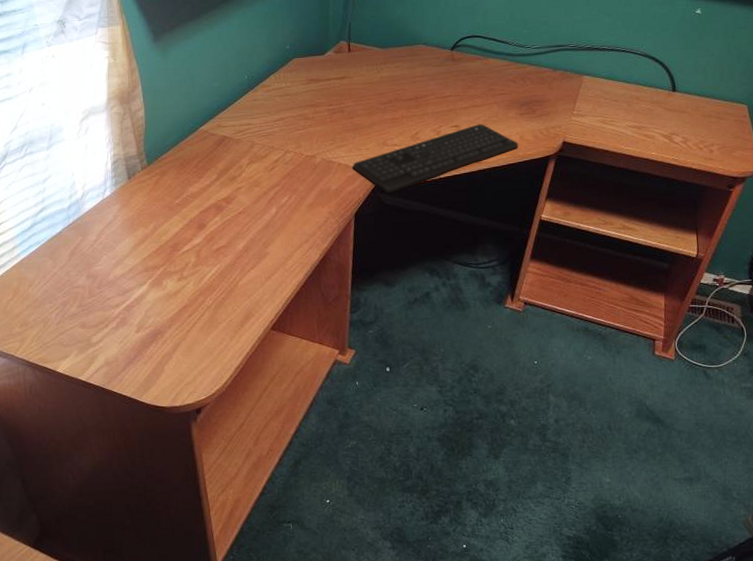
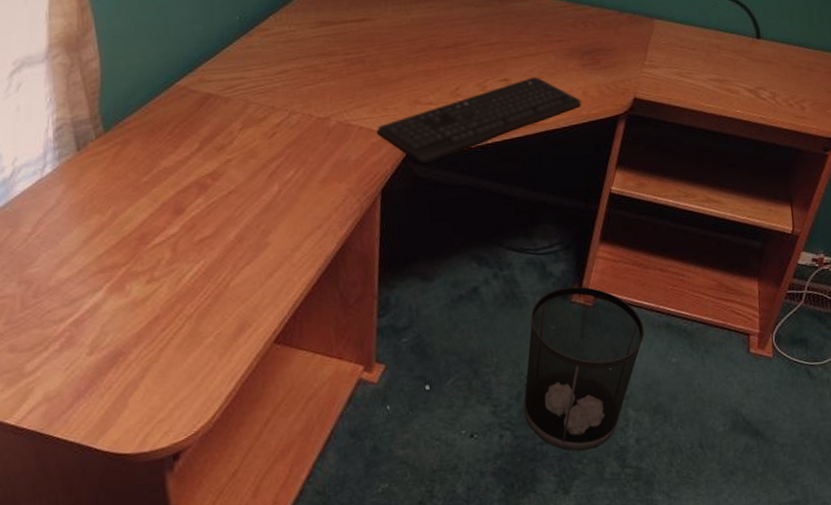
waste bin: none [464,294,565,426] -> present [523,286,645,451]

